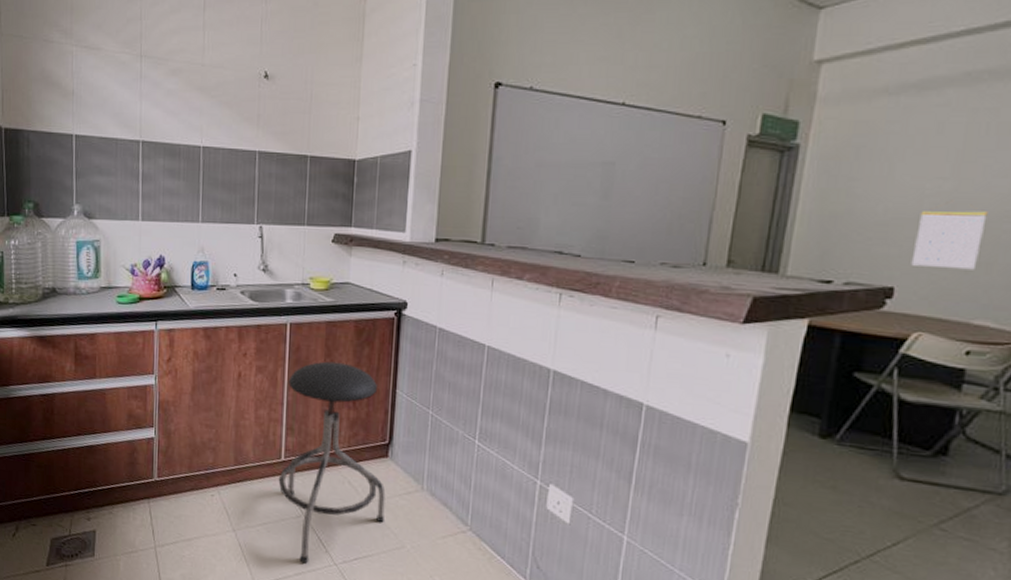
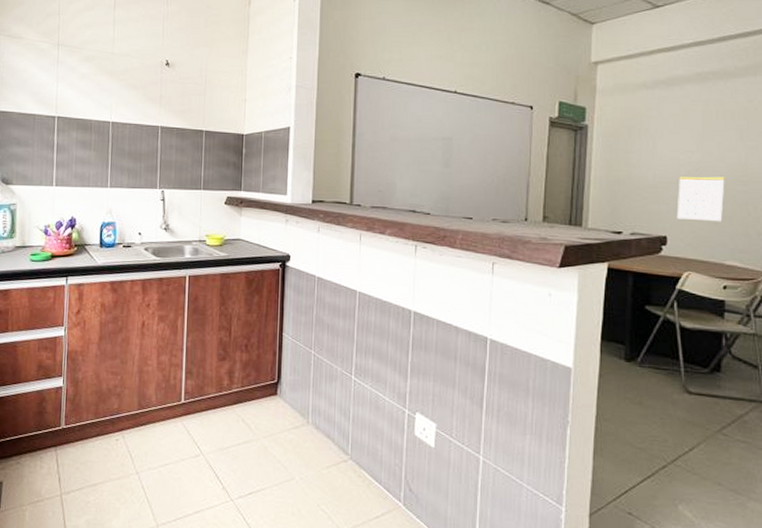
stool: present [278,361,386,564] -> none [178,309,276,501]

